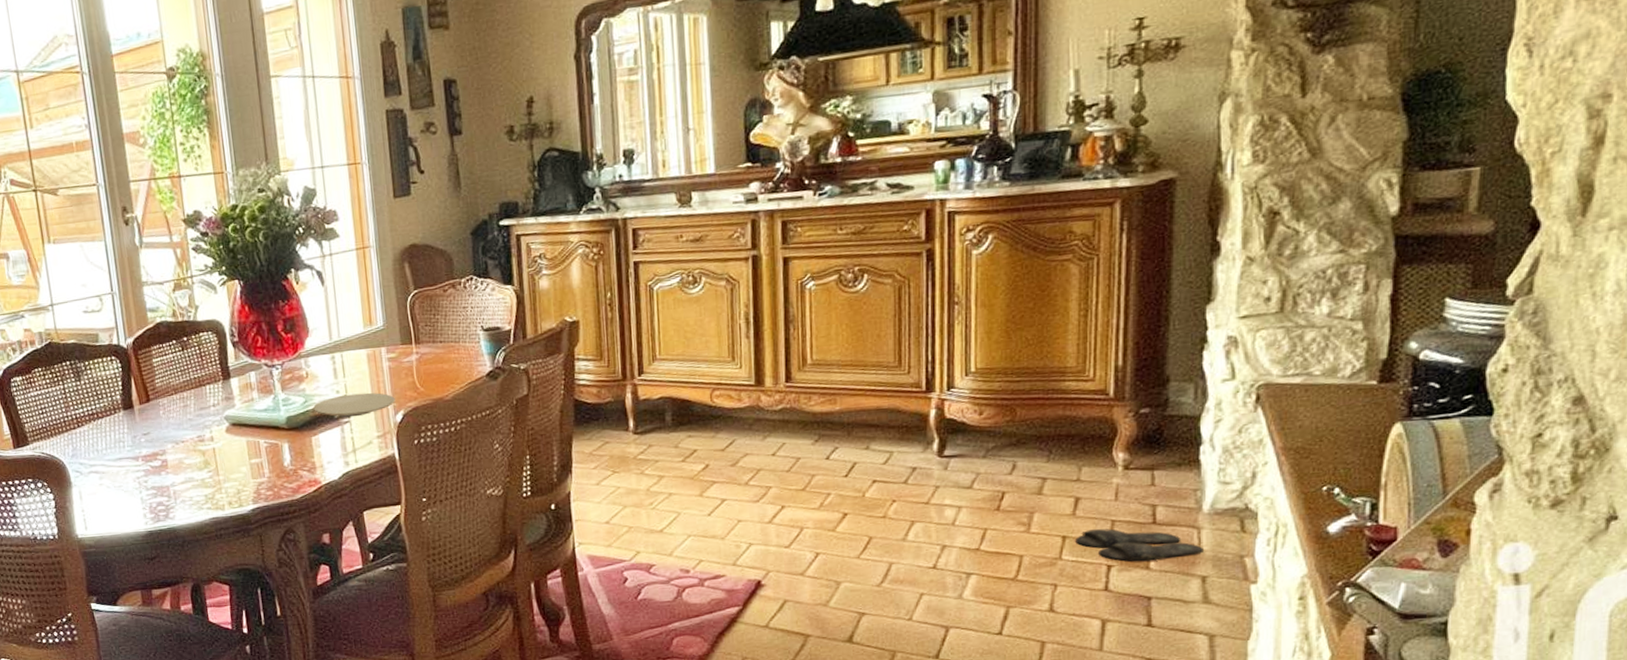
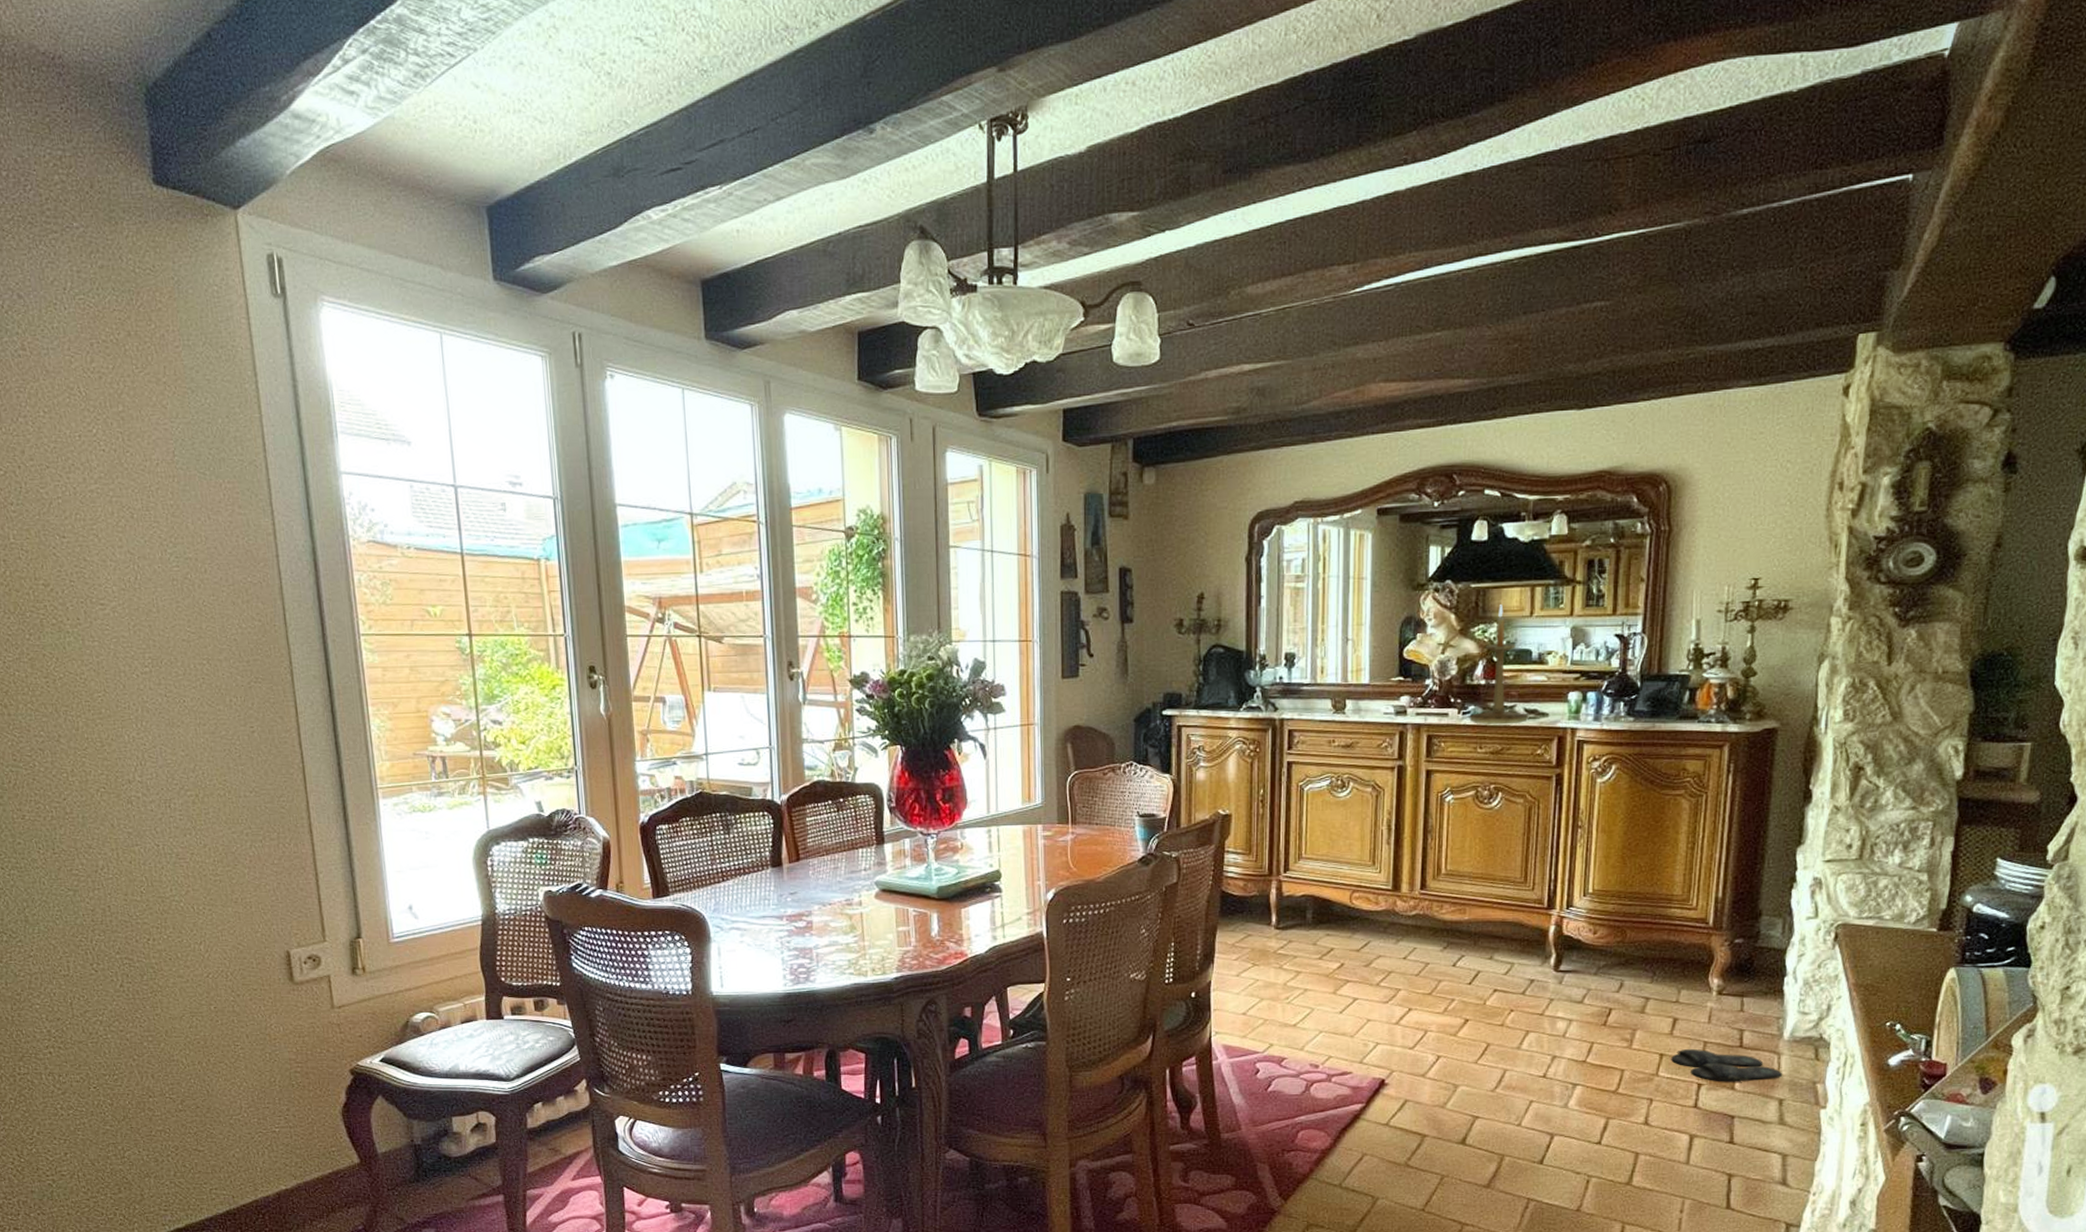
plate: present [313,392,396,417] -> none [966,868,1048,891]
candlestick: none [826,76,891,205] -> present [1469,604,1528,725]

